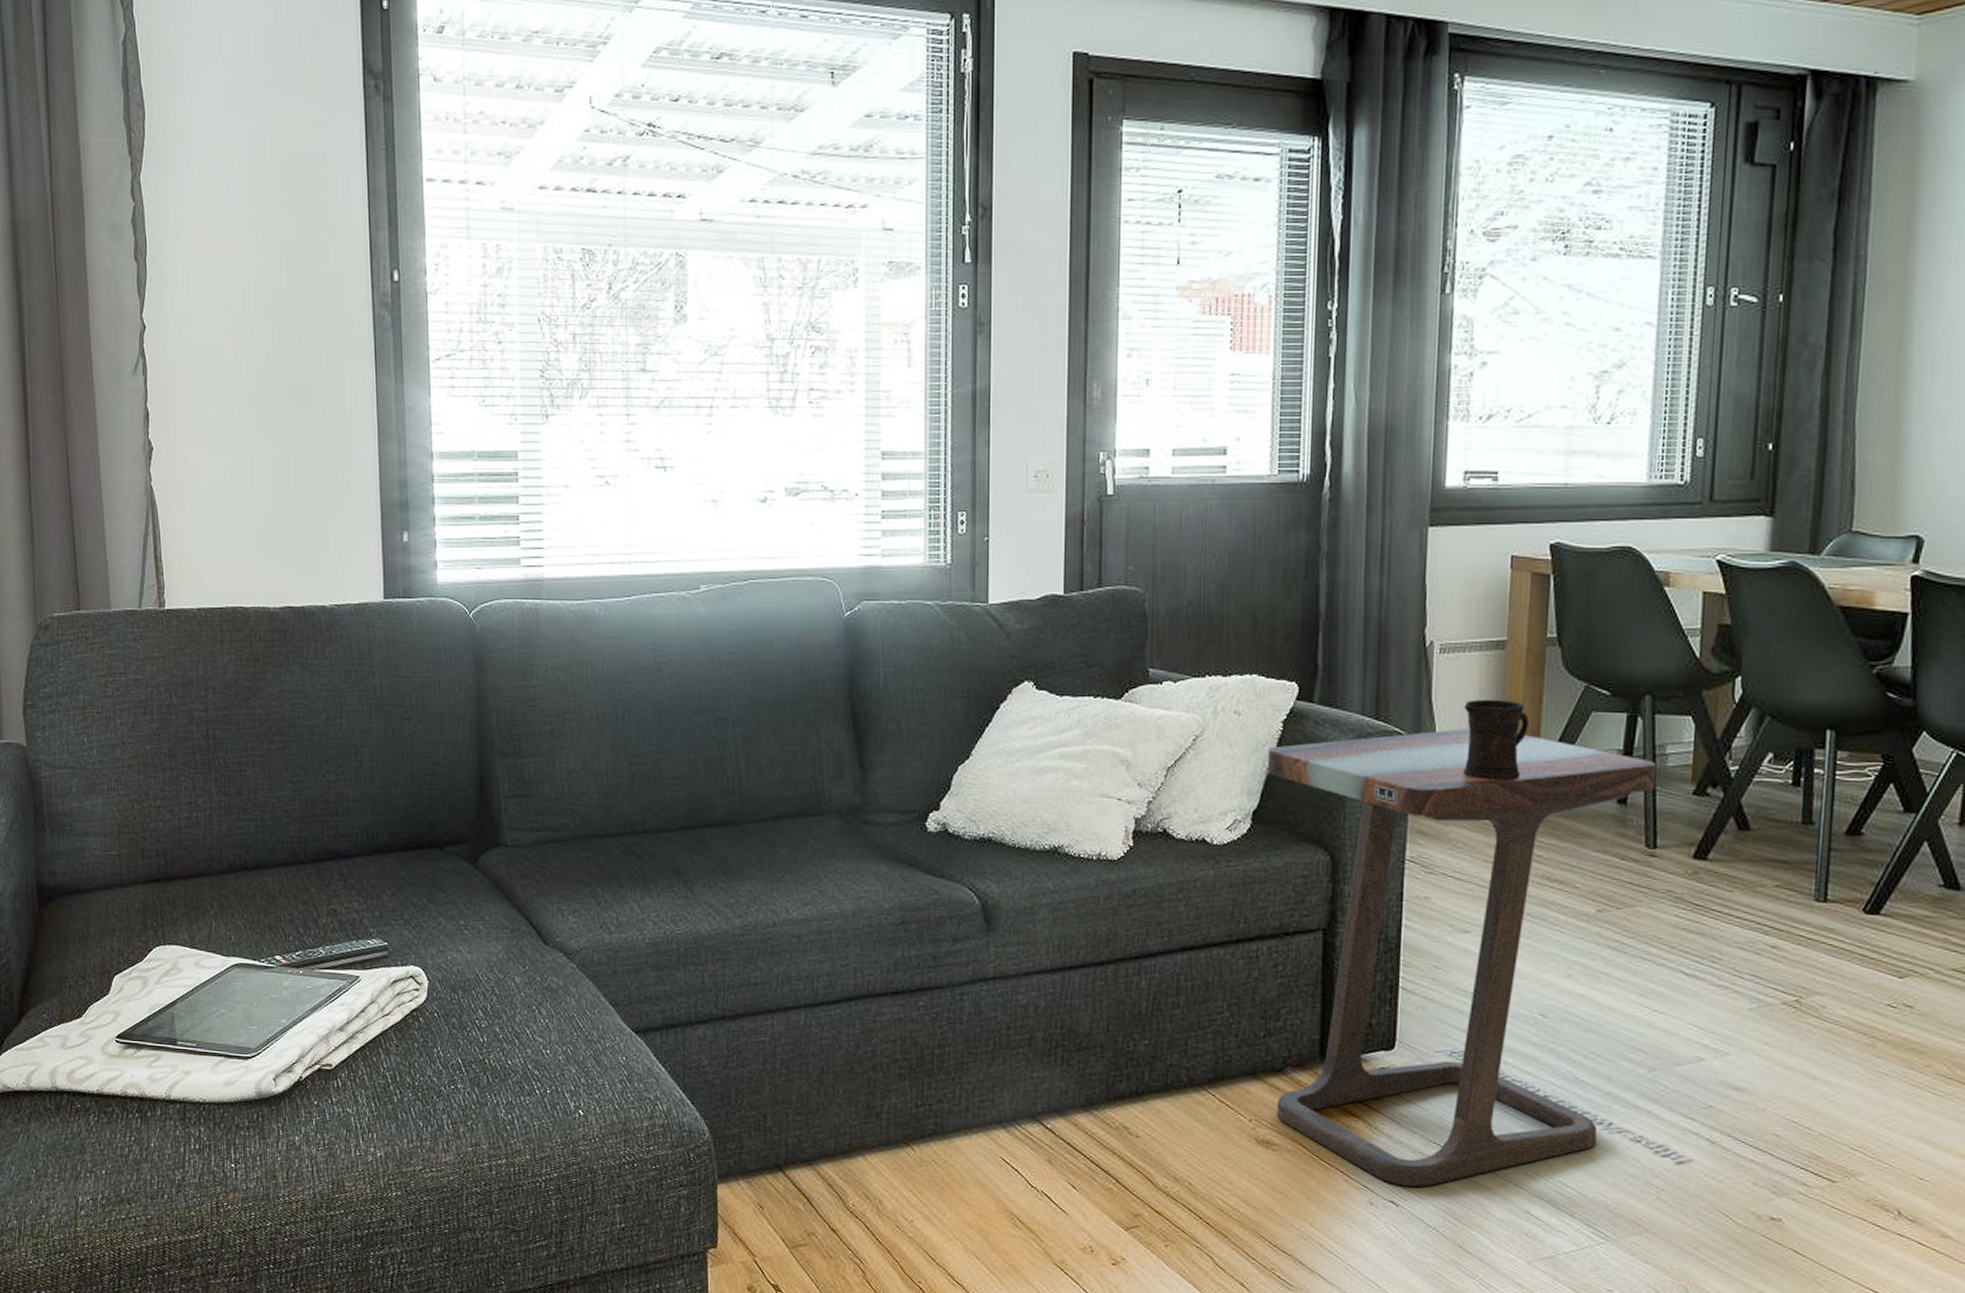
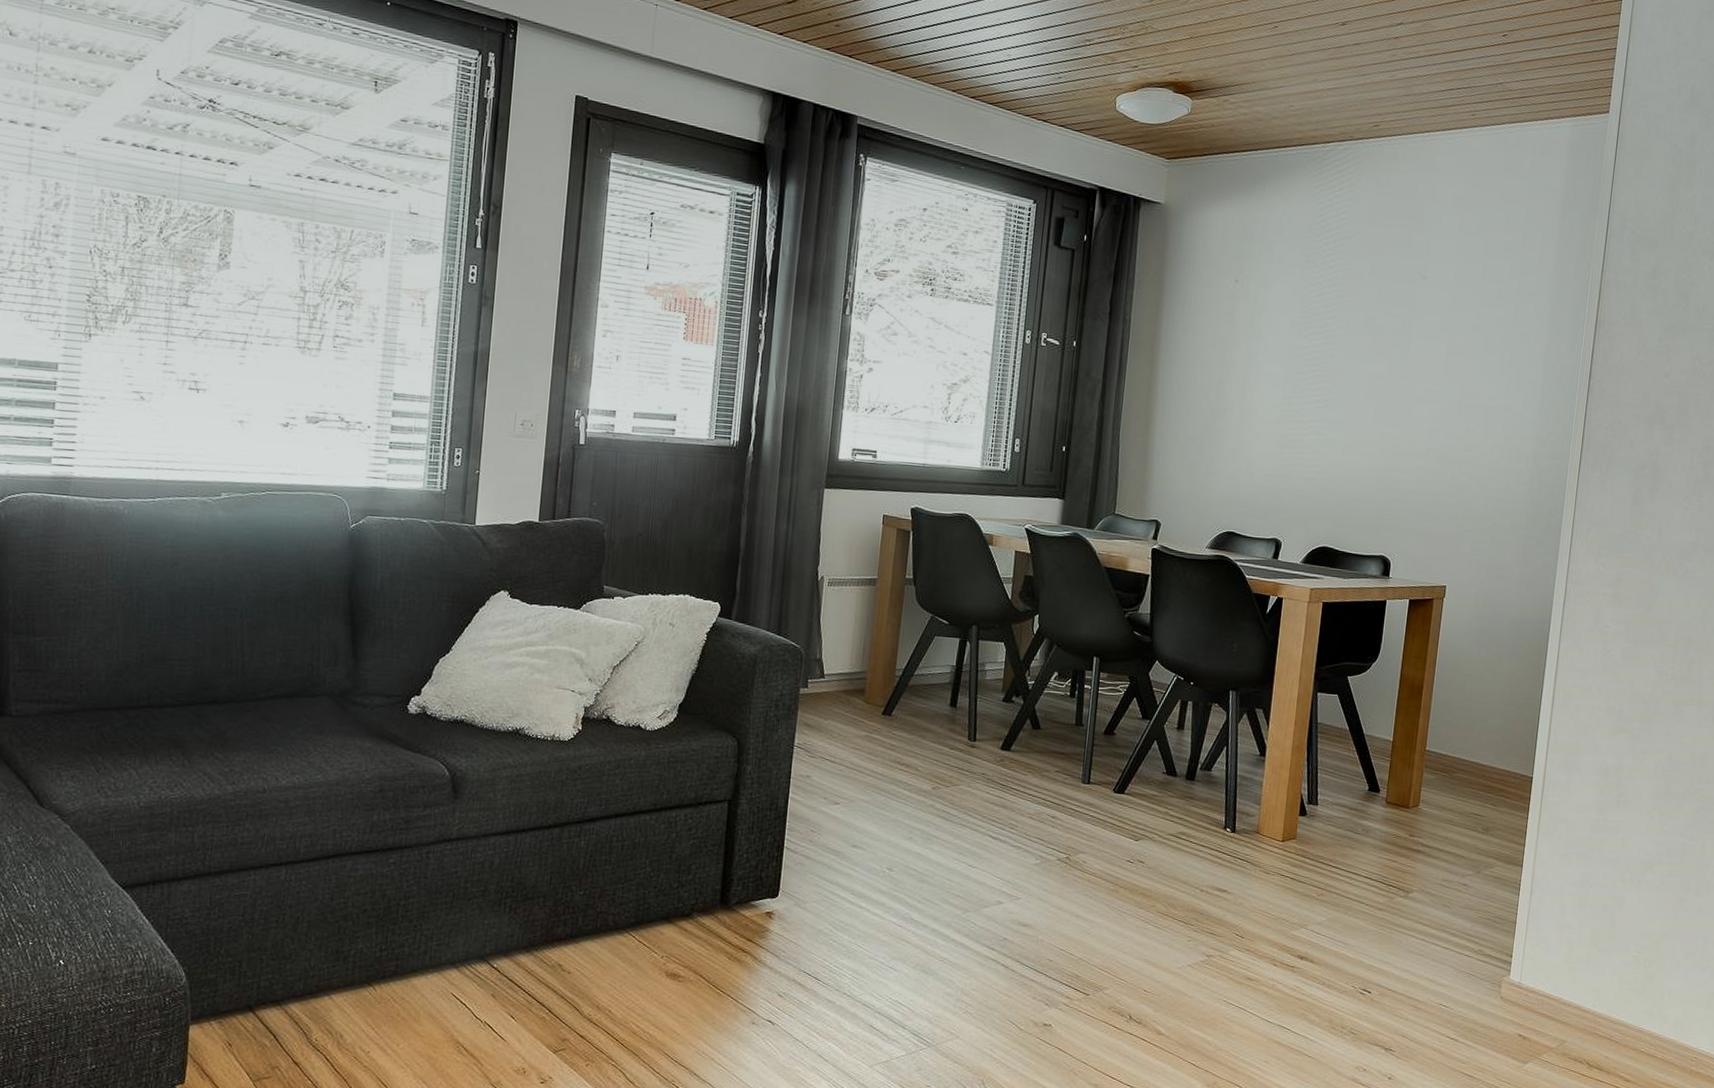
side table: present [1268,728,1693,1188] -> none [683,644,992,1009]
mug: present [1463,699,1530,781] -> none [840,622,891,686]

